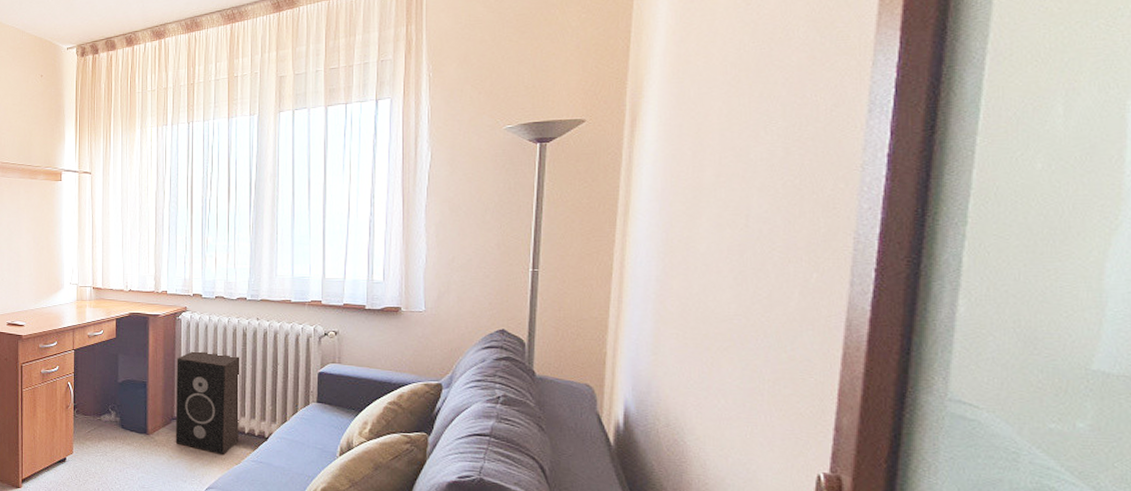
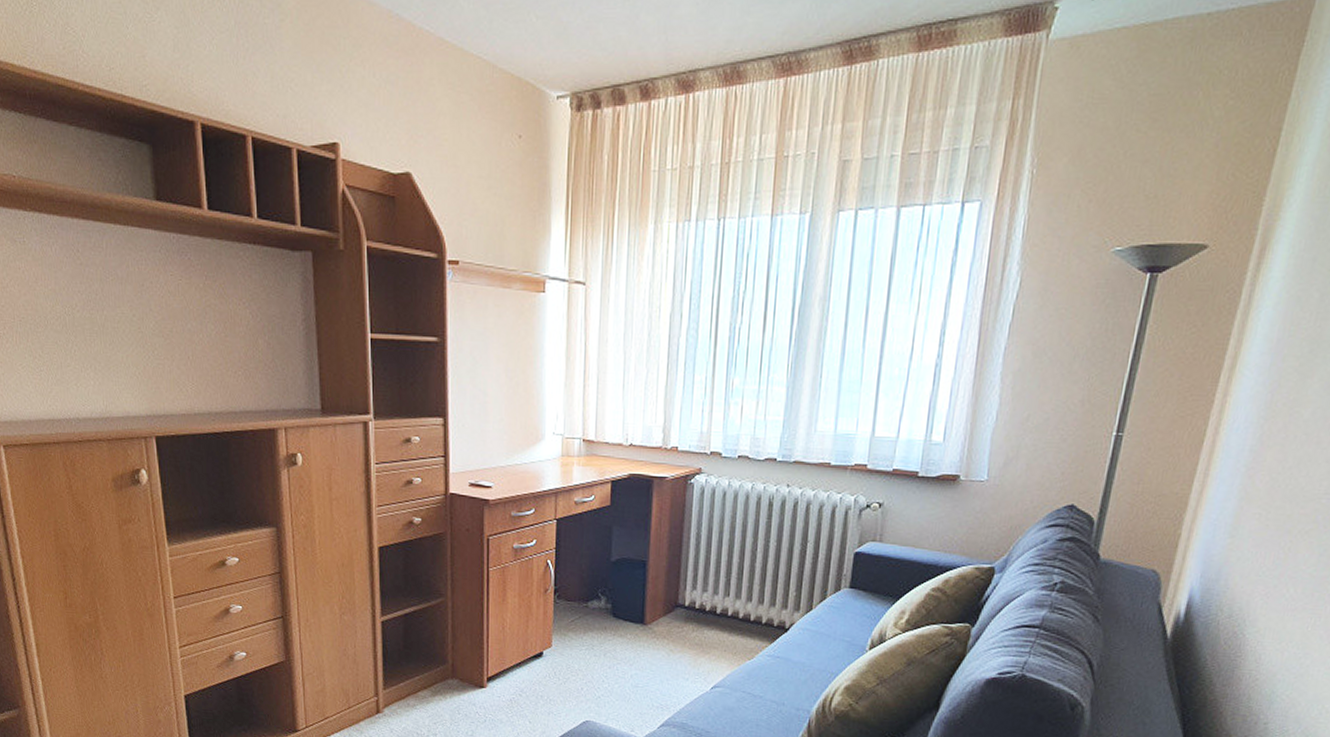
speaker: present [175,350,240,456] -> none [678,522,763,649]

